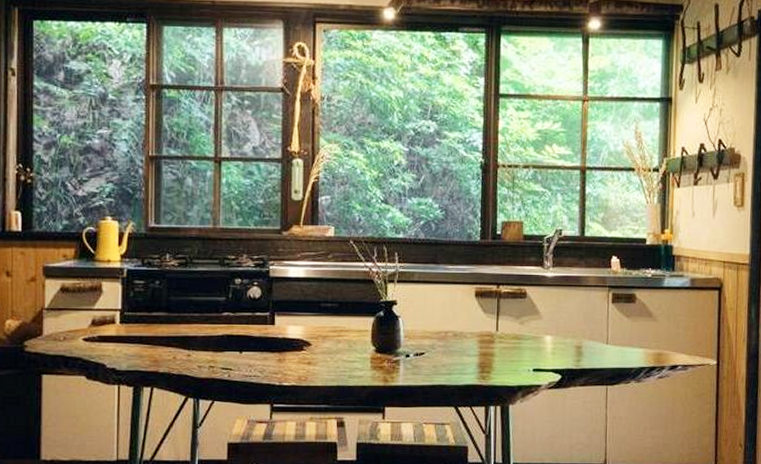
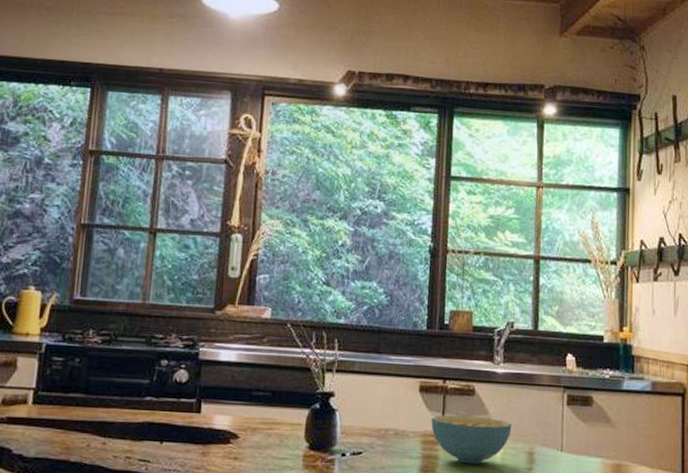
cereal bowl: none [487,316,561,359] -> present [431,415,512,465]

